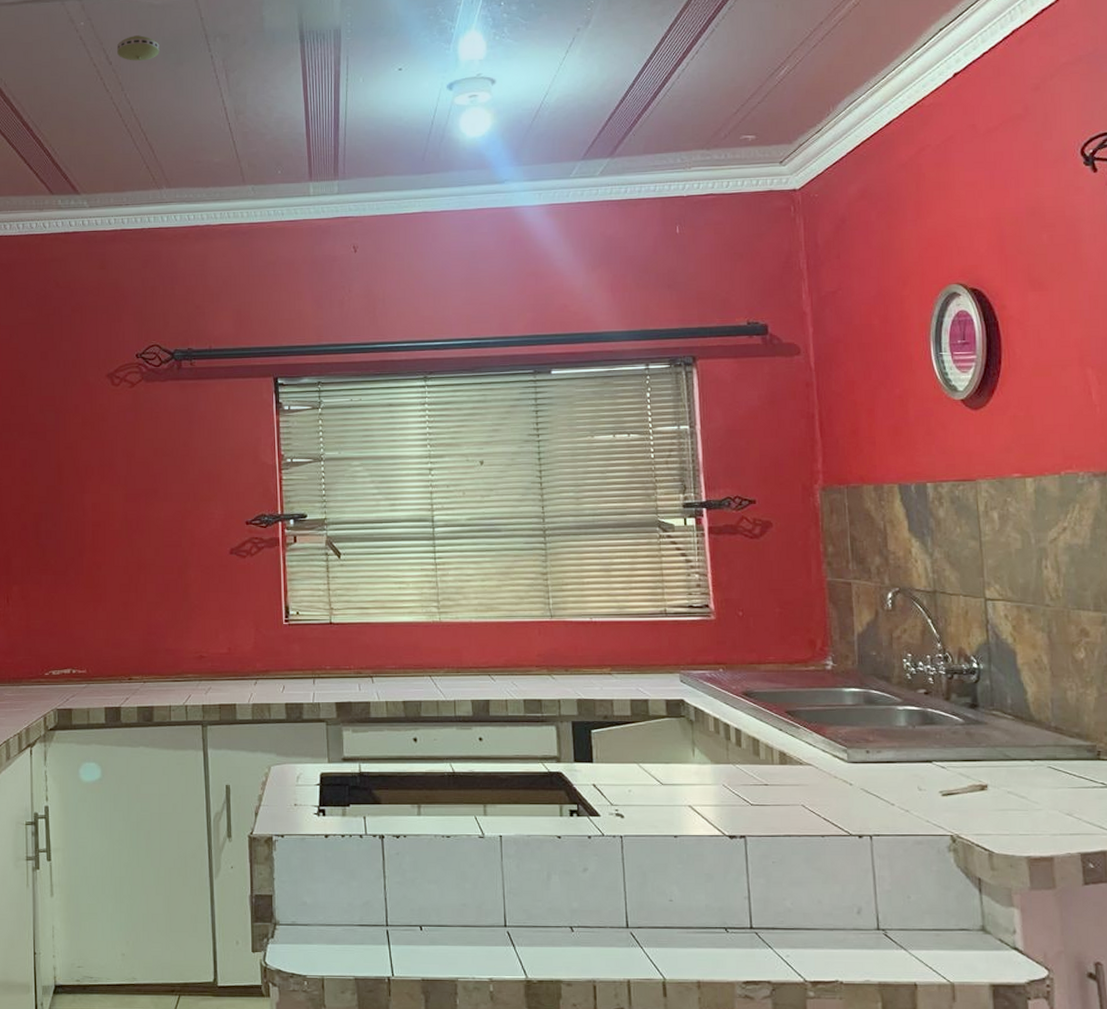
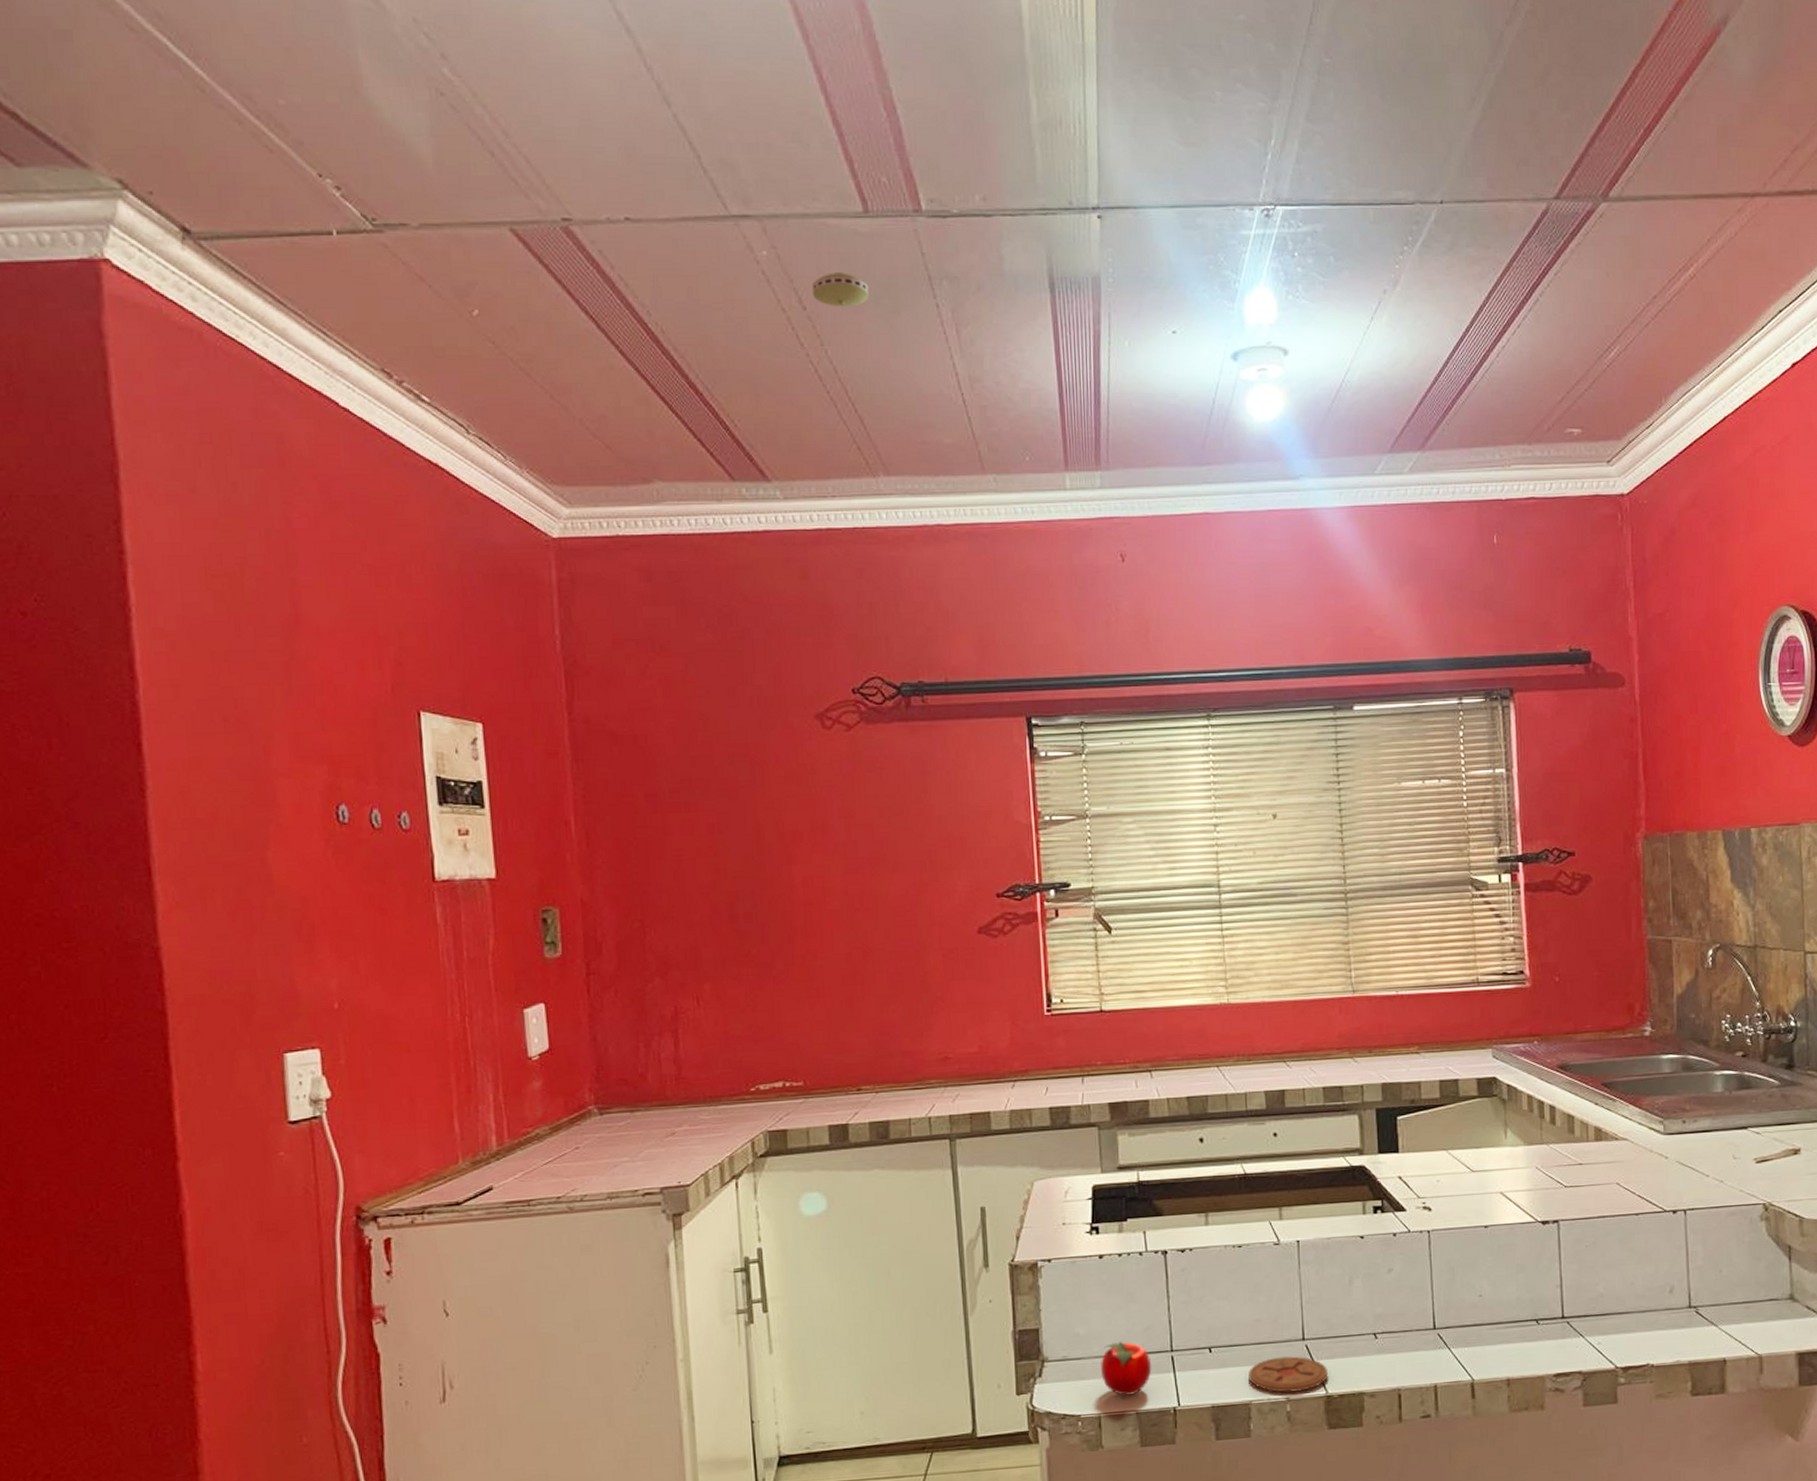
apple: none [324,913,369,963] -> present [1100,1341,1152,1396]
coaster: none [455,940,528,974] -> present [1248,1356,1328,1393]

